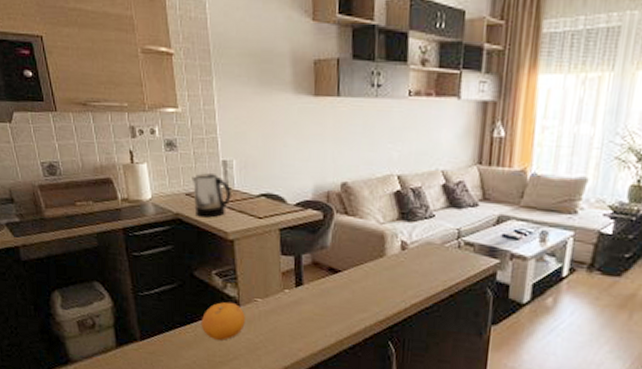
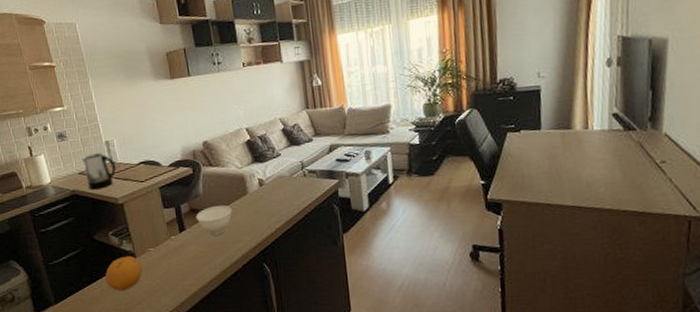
bowl: none [317,263,363,299] -> present [195,205,233,236]

